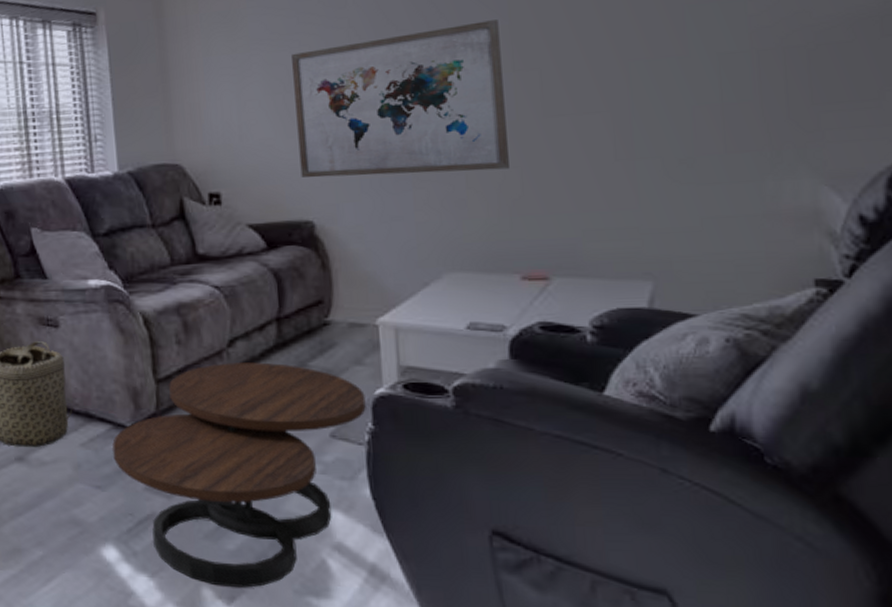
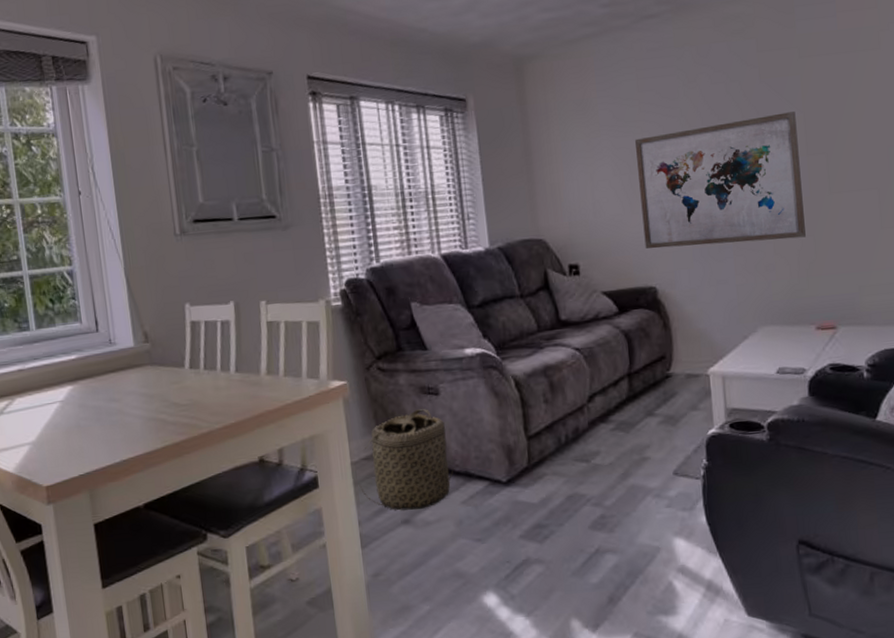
coffee table: present [112,362,366,588] -> none [490,414,701,617]

